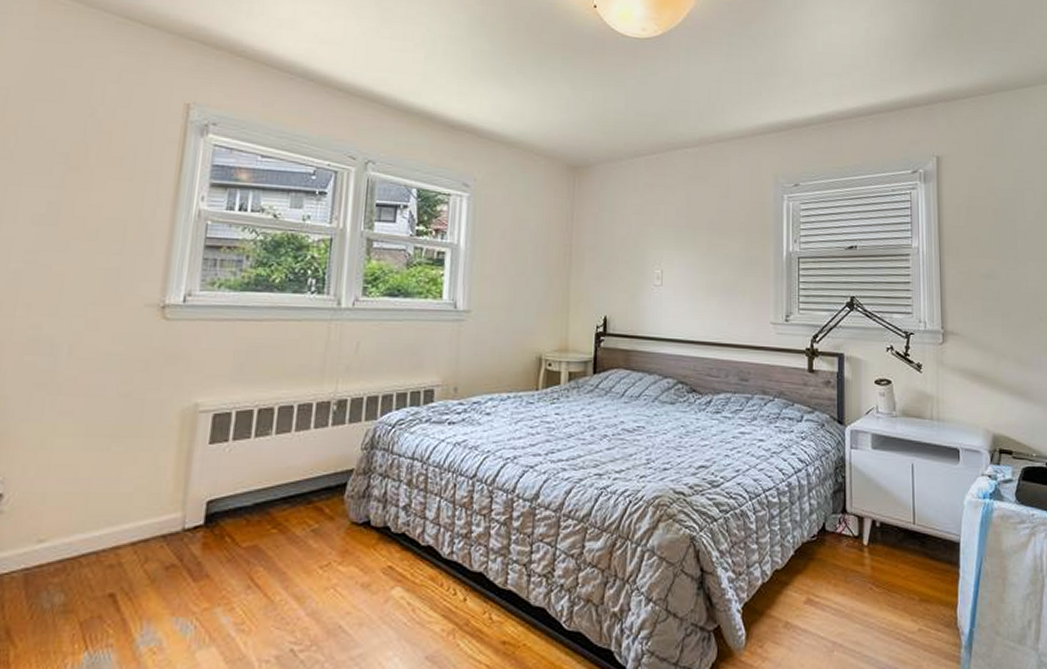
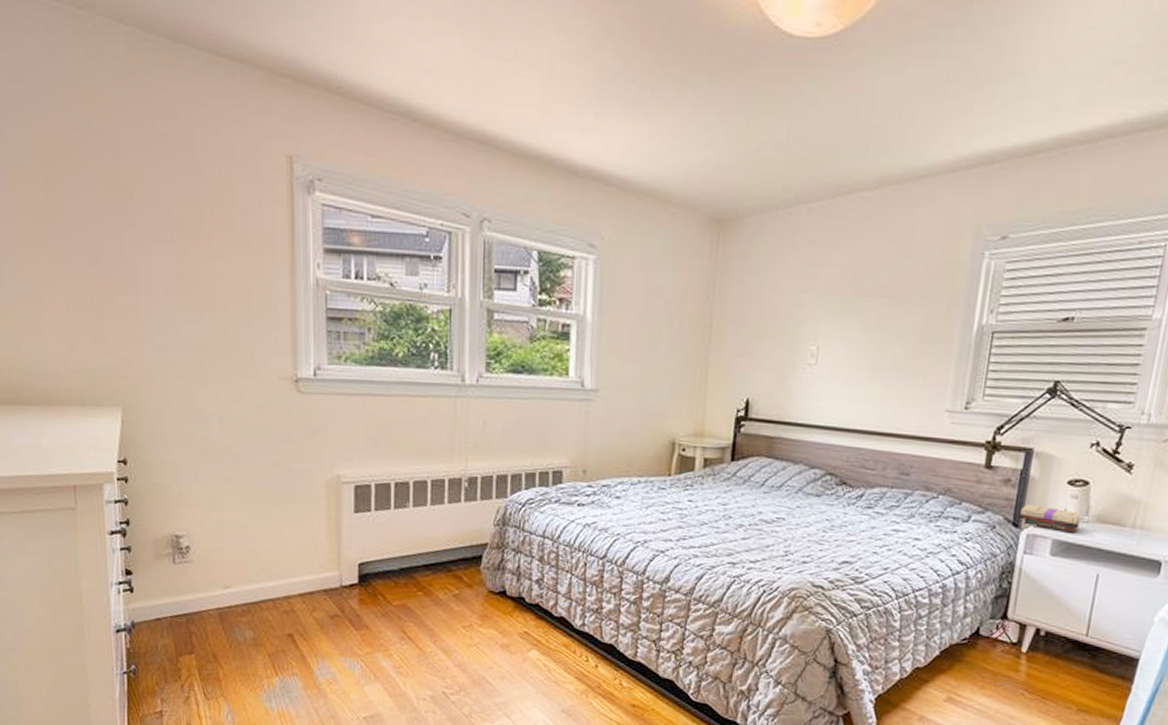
books: none [840,403,890,427] -> present [1016,505,1082,533]

